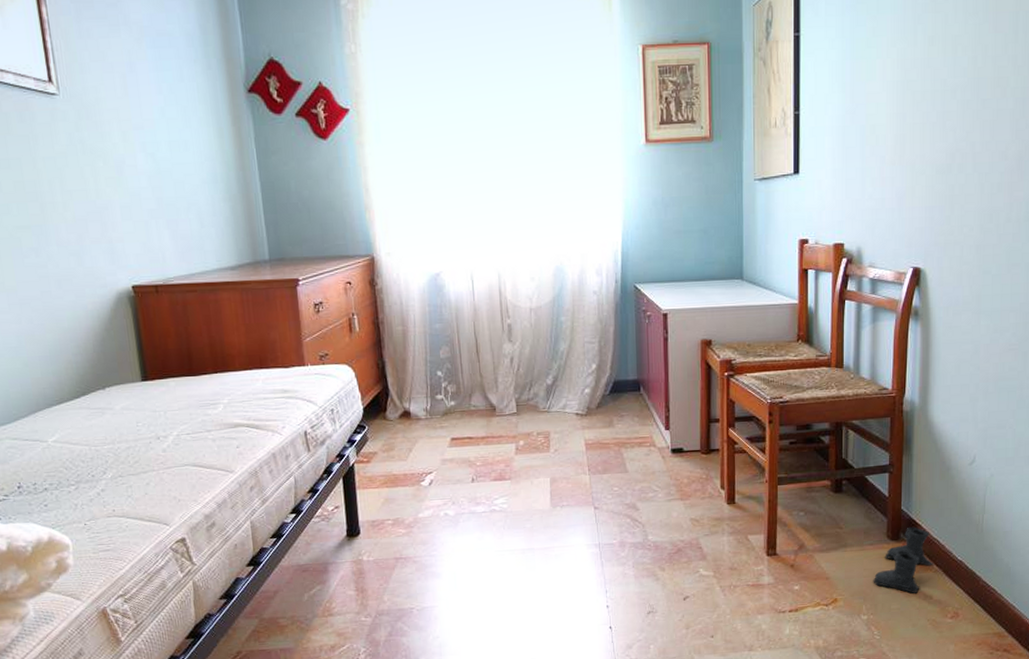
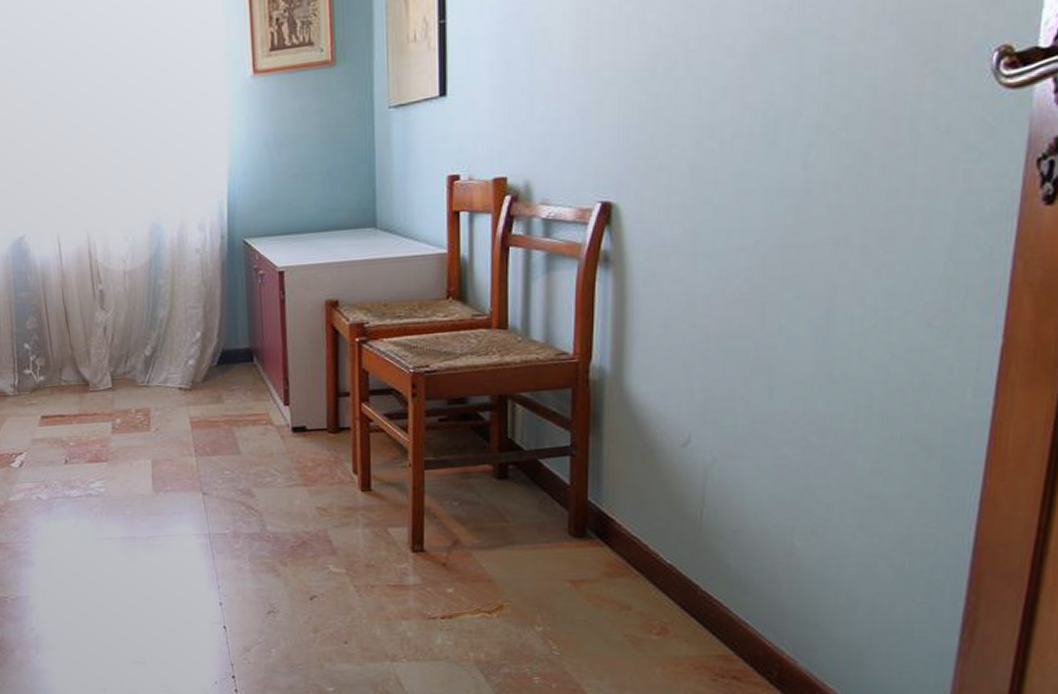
boots: present [873,526,934,593] -> none [550,521,634,603]

